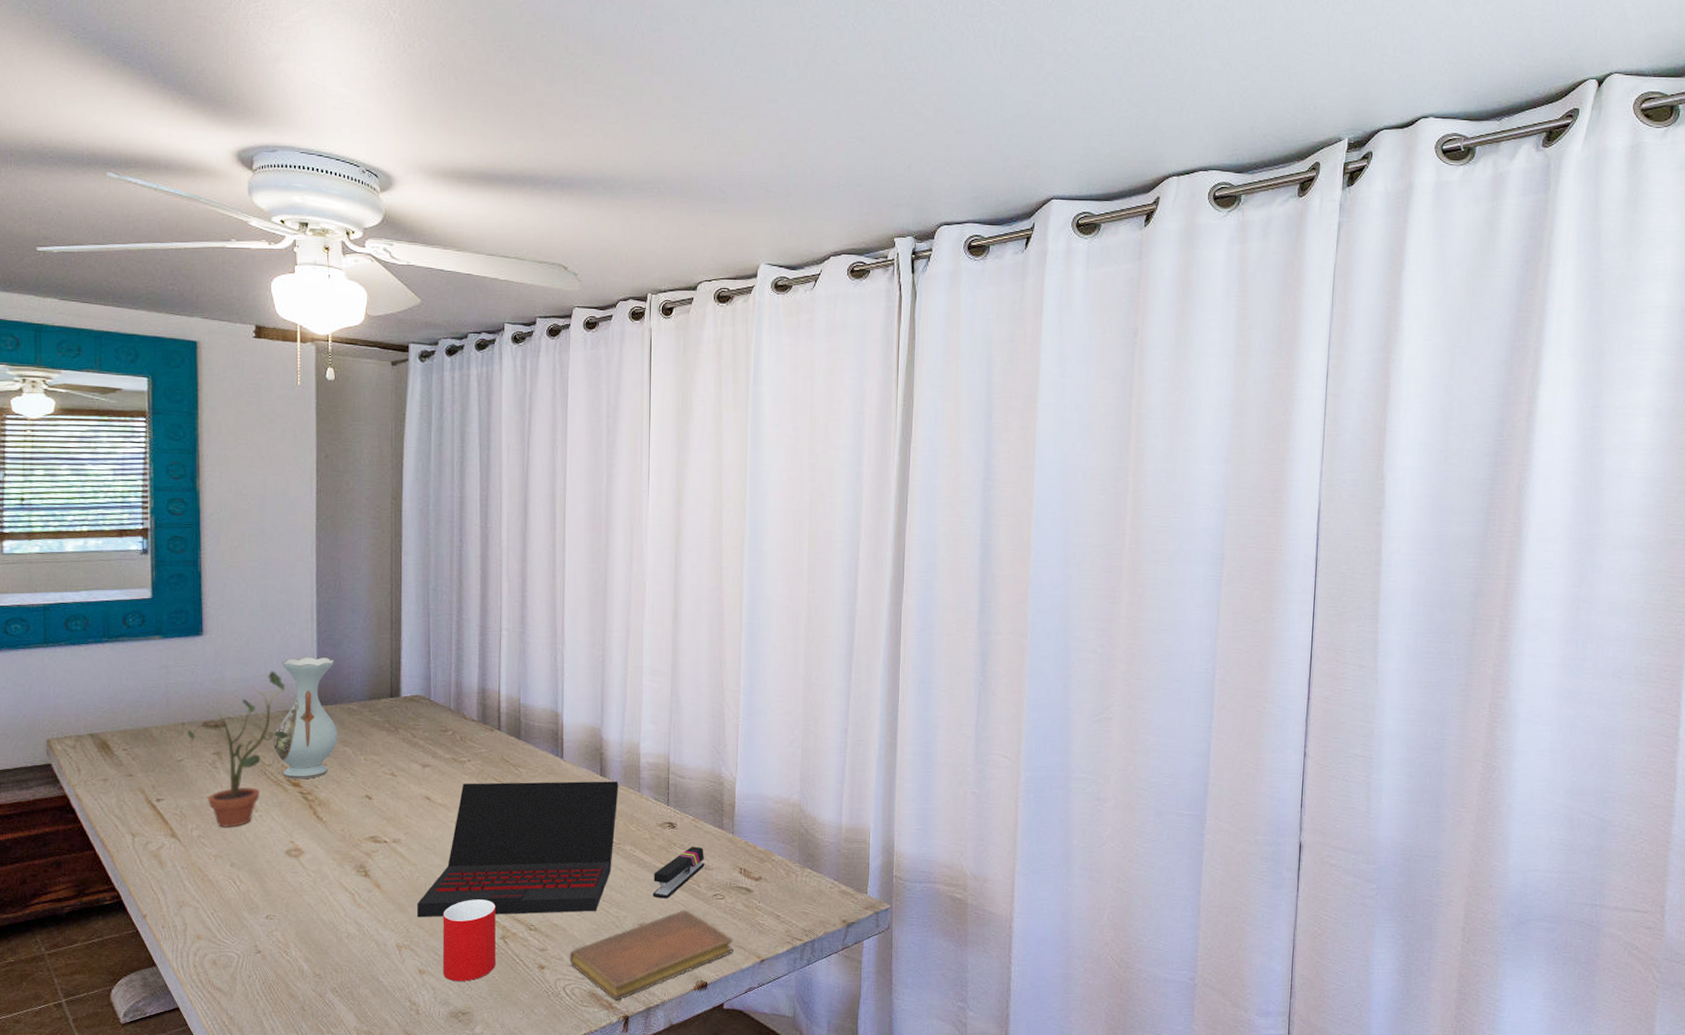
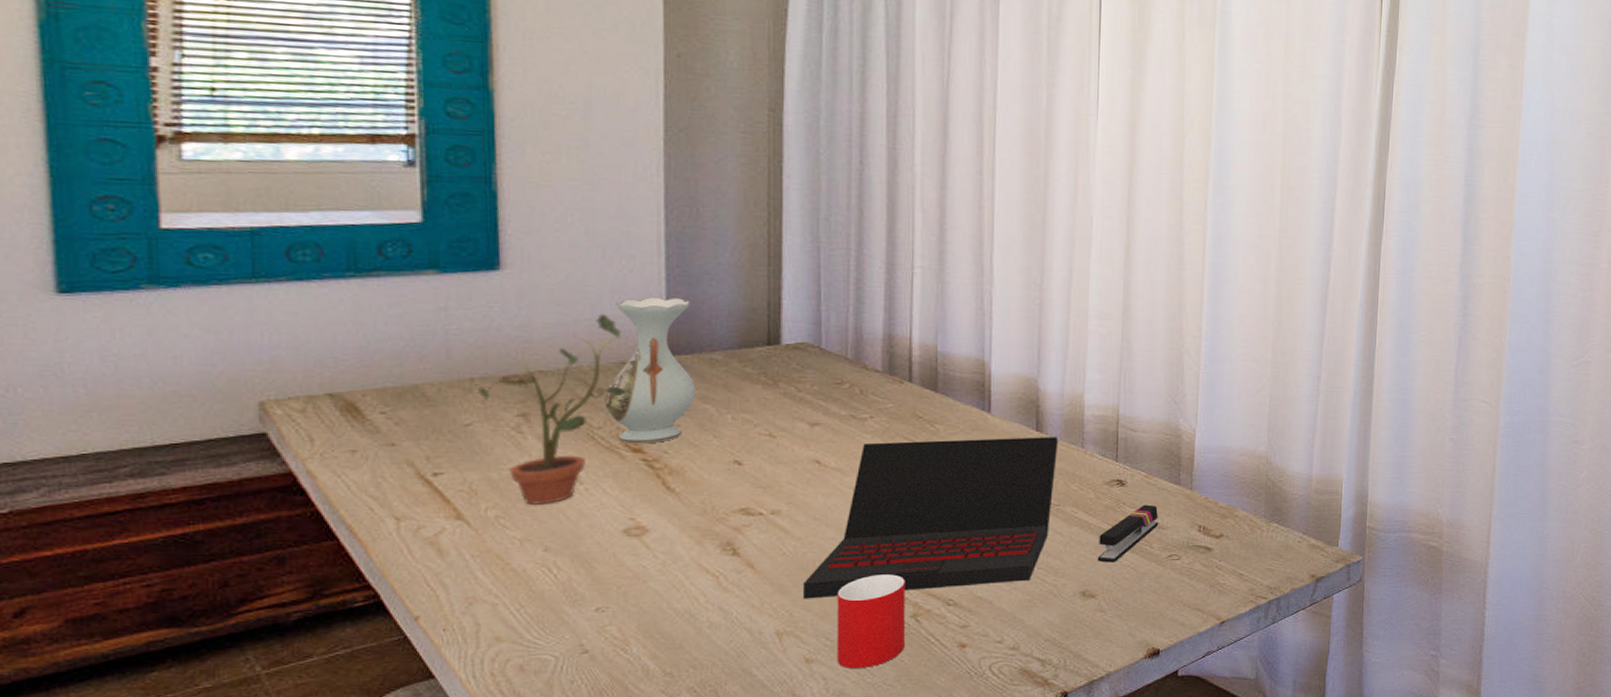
notebook: present [569,910,733,1001] -> none [996,573,1190,676]

